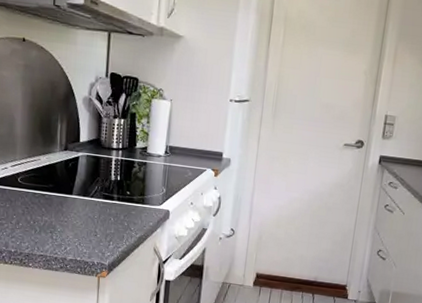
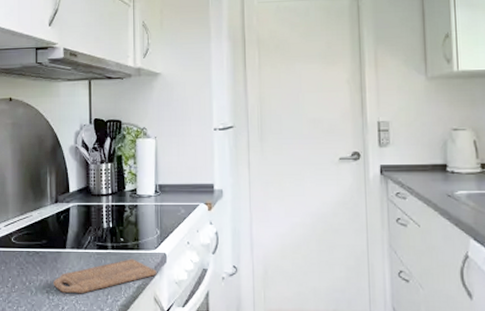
cutting board: none [57,211,159,238] -> present [53,258,157,294]

